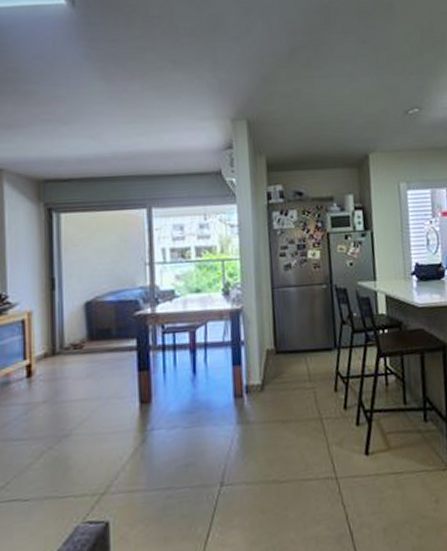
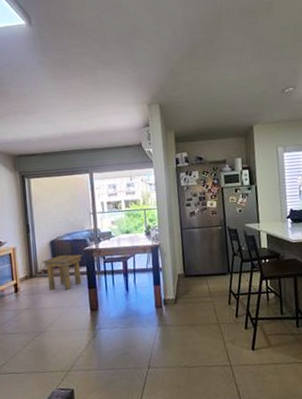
side table: none [71,321,132,375] -> present [42,254,83,291]

